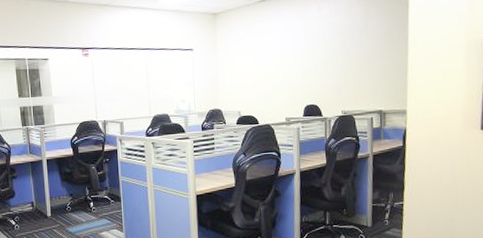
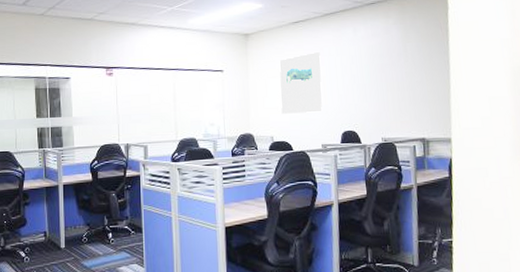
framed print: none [246,29,287,90] -> present [279,51,322,114]

